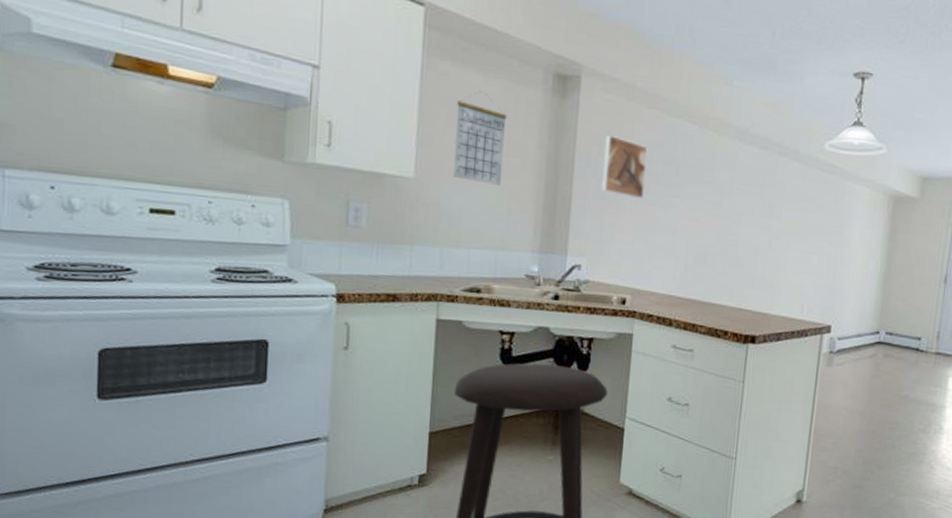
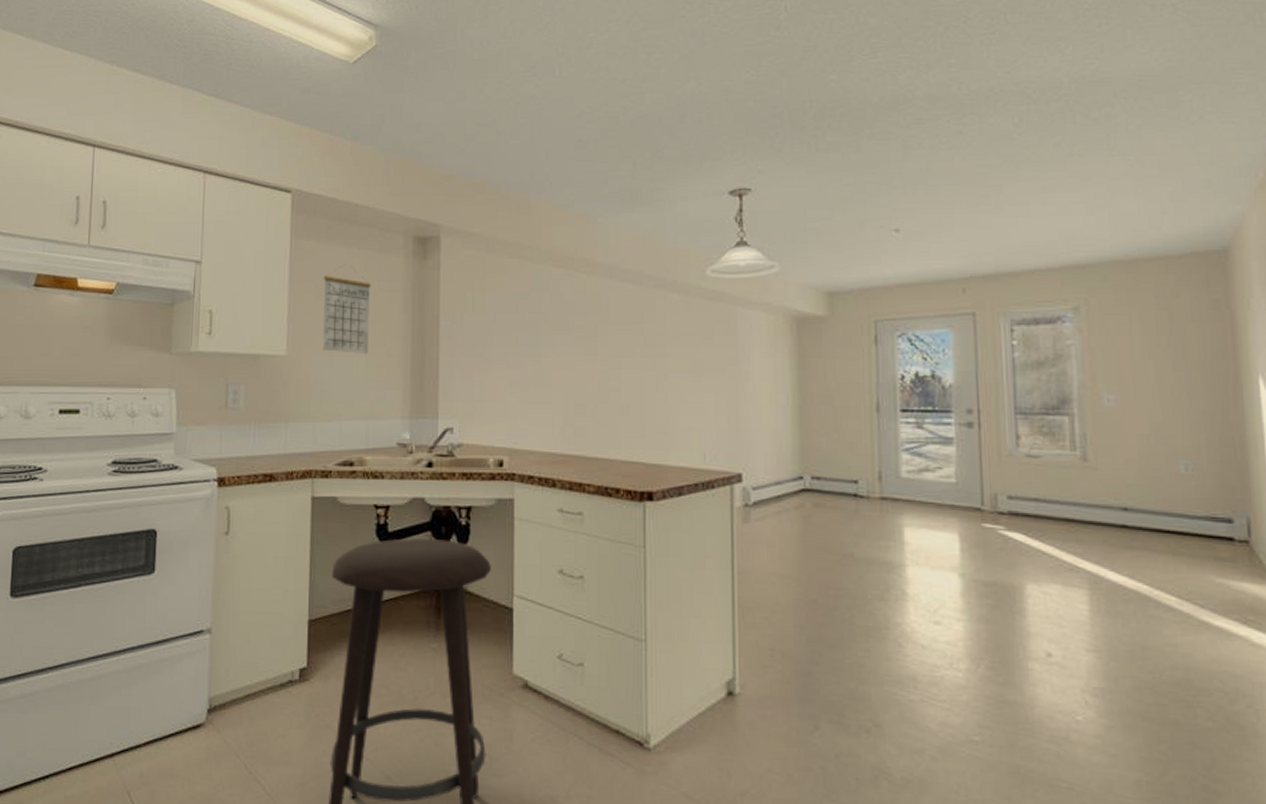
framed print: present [601,134,648,200] -> none [467,289,514,352]

